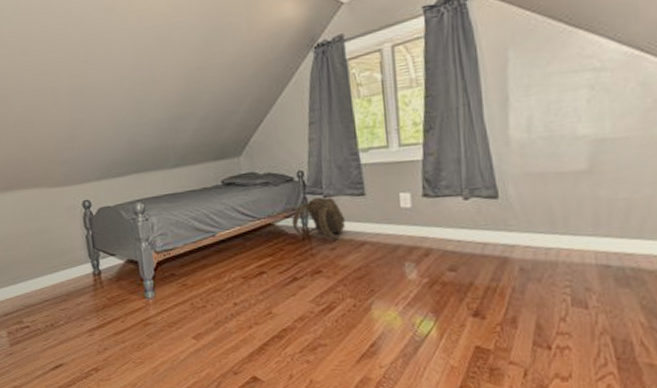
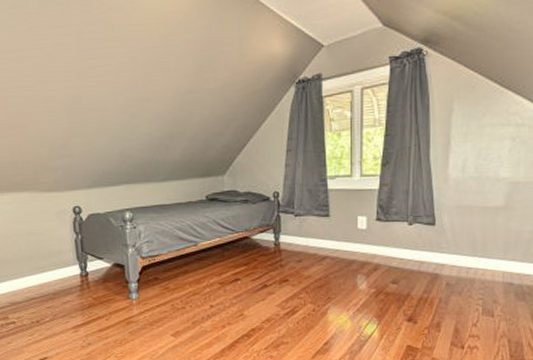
backpack: present [291,197,346,241] -> none [266,215,312,254]

